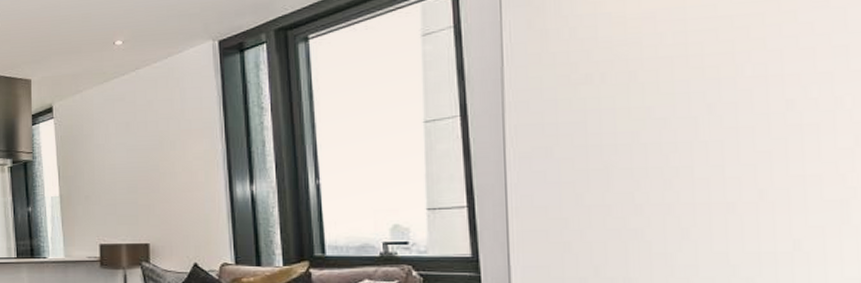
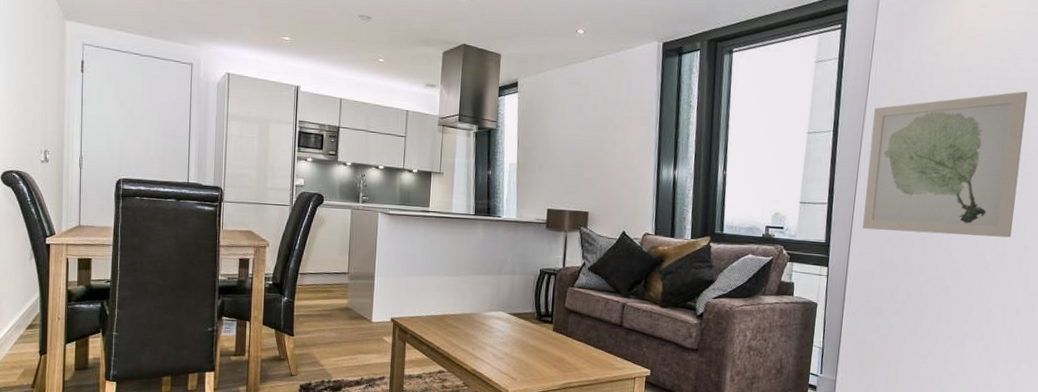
wall art: none [516,30,768,236] -> present [862,91,1028,238]

